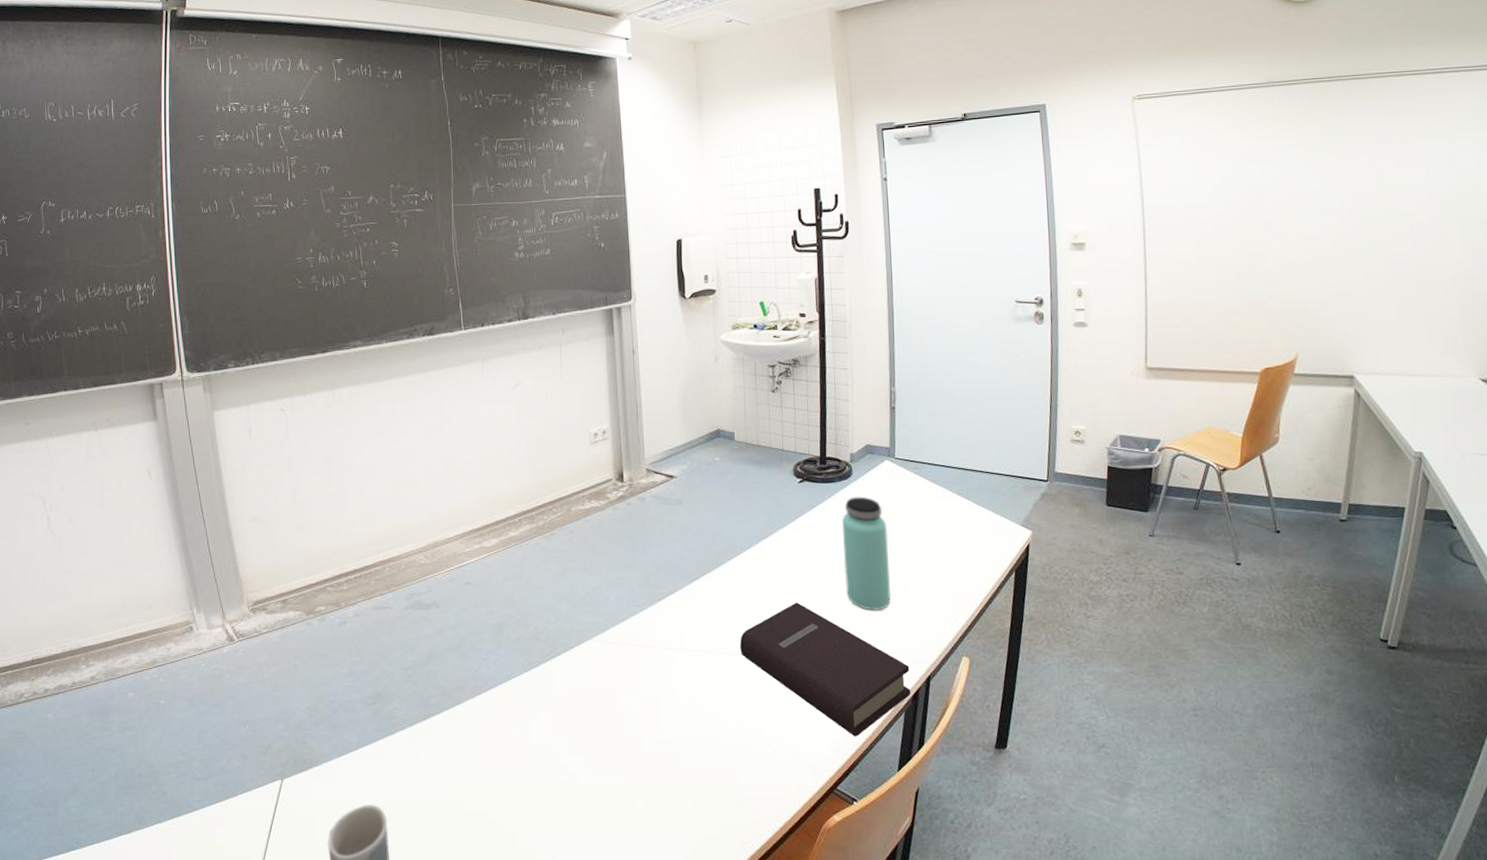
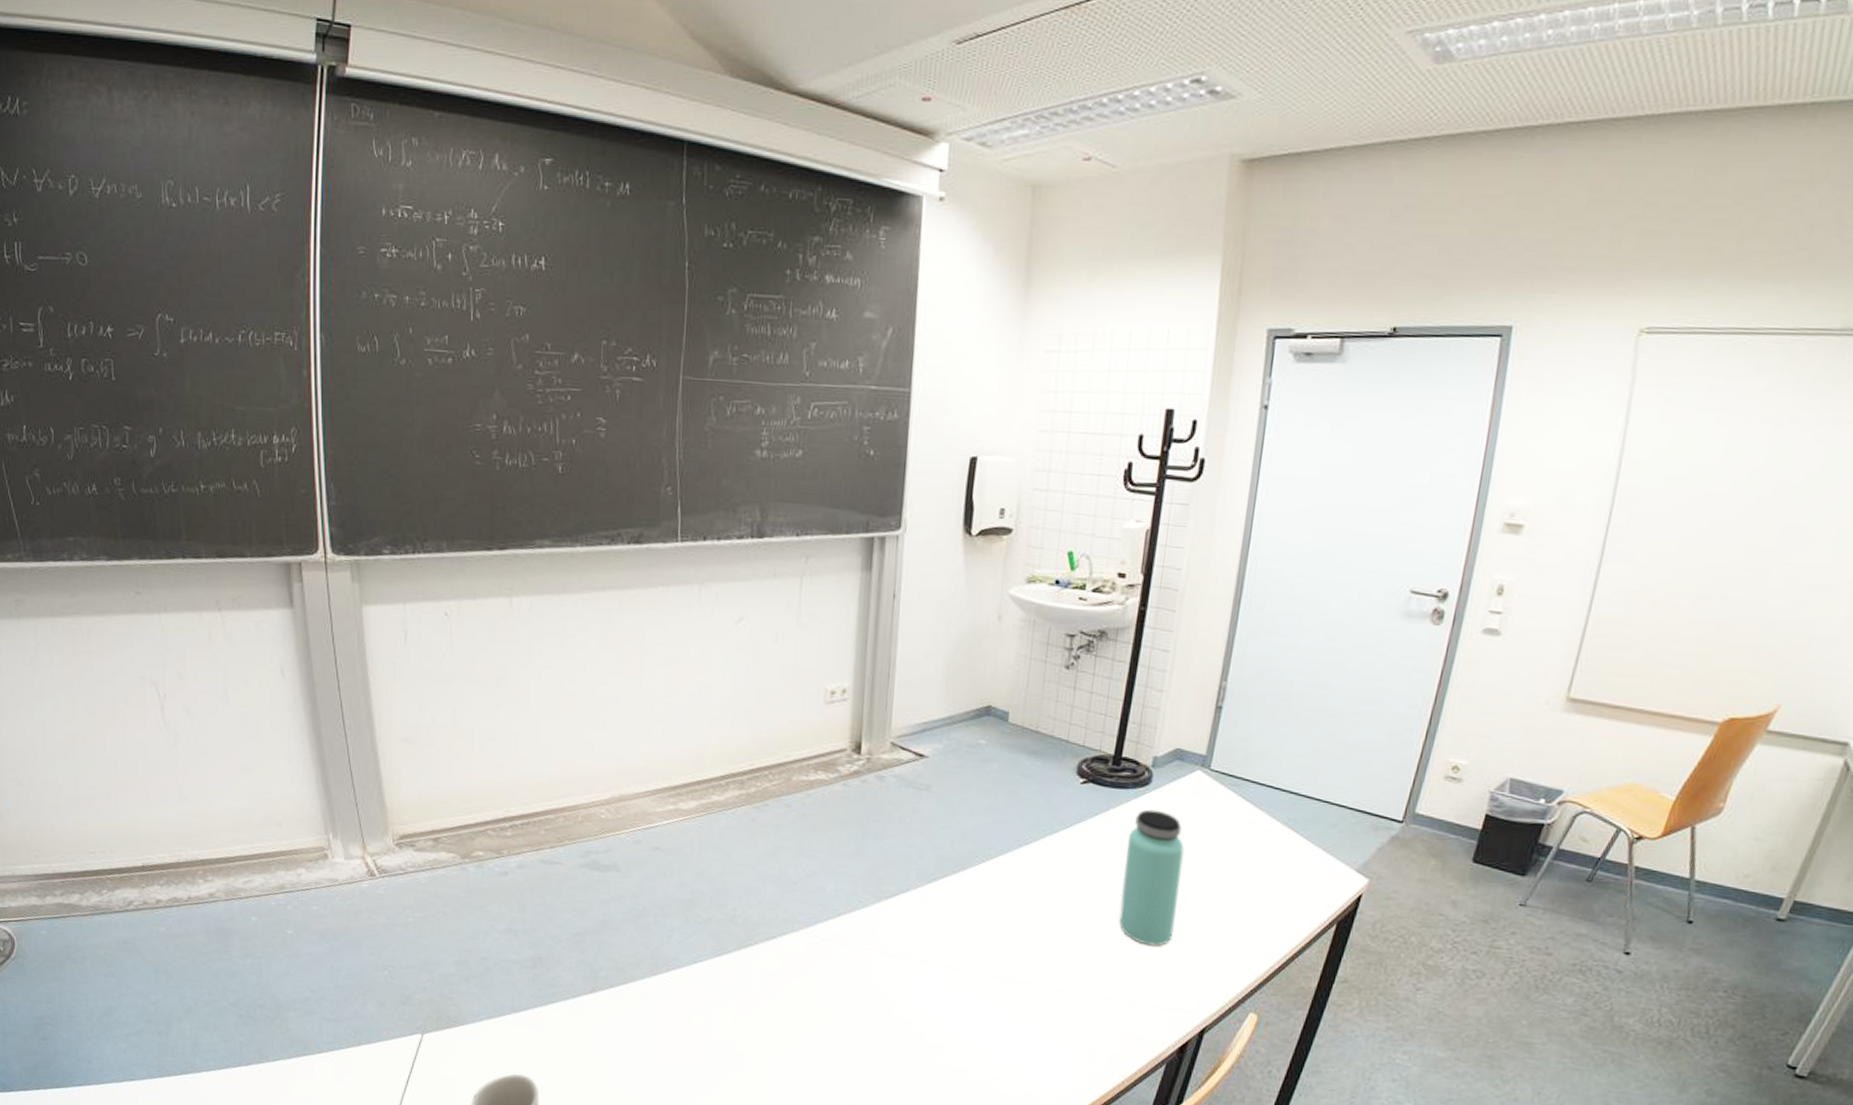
book: present [740,602,911,737] -> none [977,923,1182,1083]

